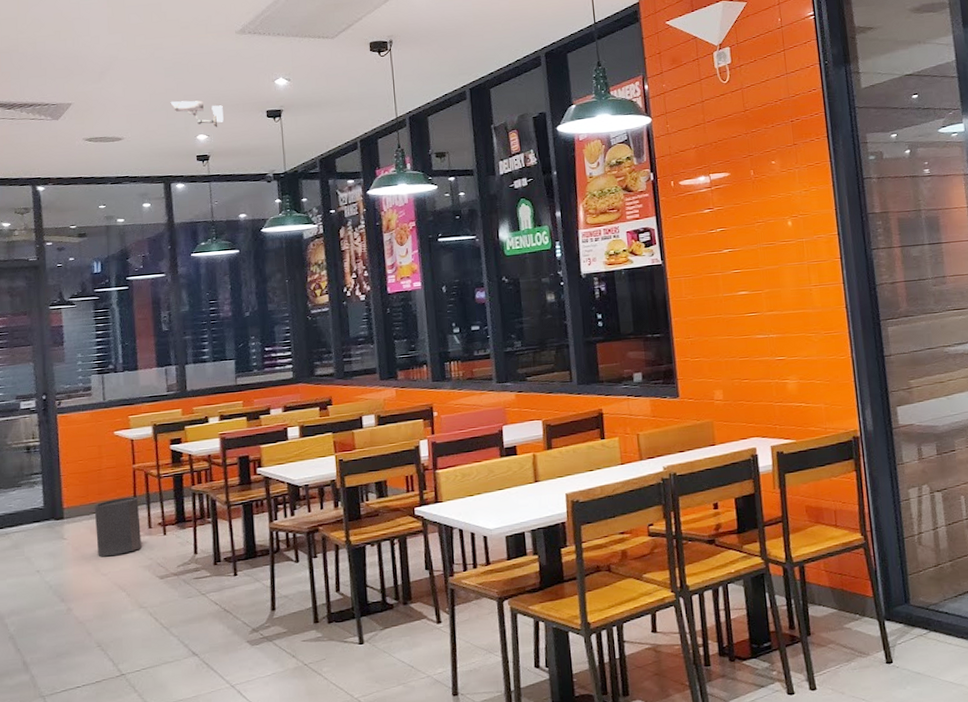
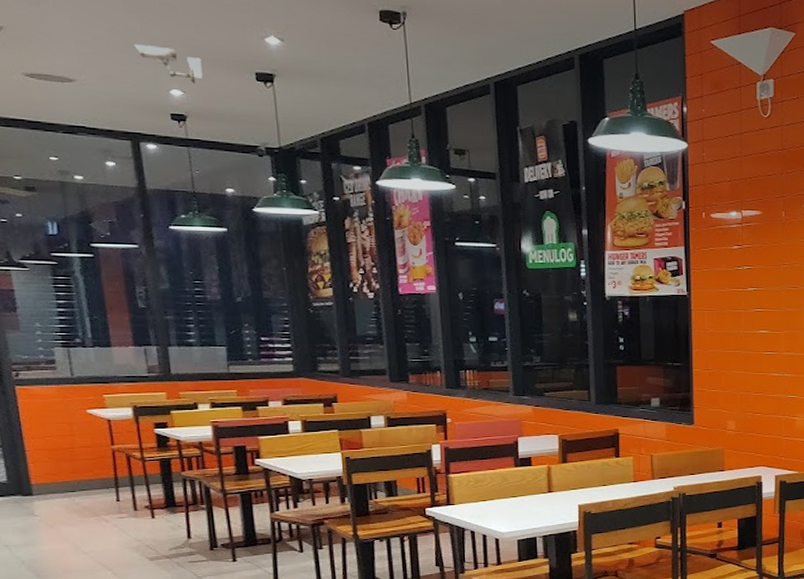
trash can: present [94,497,141,557] -> none [68,478,127,536]

